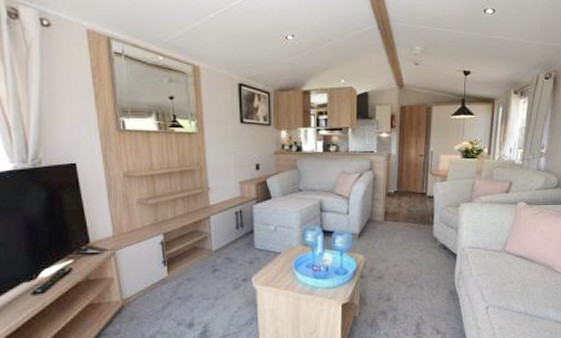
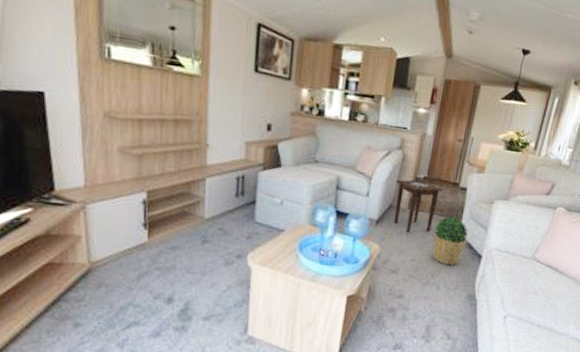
side table: none [370,194,412,242] -> present [394,179,443,233]
potted plant: none [411,222,441,267] -> present [433,216,468,266]

